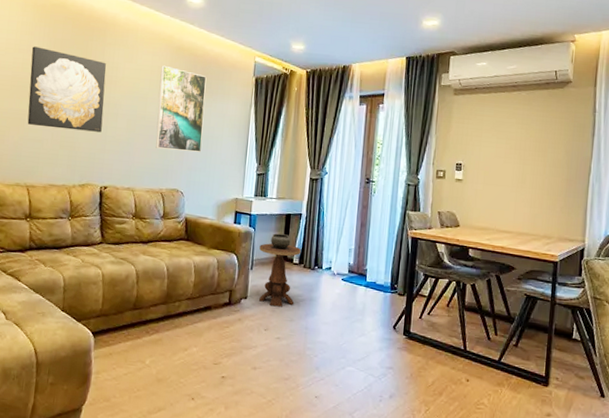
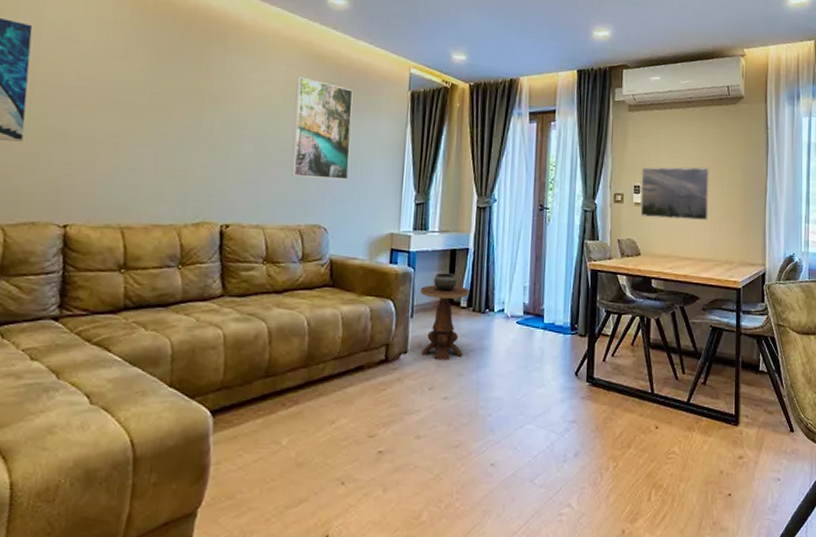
wall art: present [27,46,106,132] -> none [121,51,228,158]
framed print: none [461,146,532,197] -> present [640,167,710,220]

